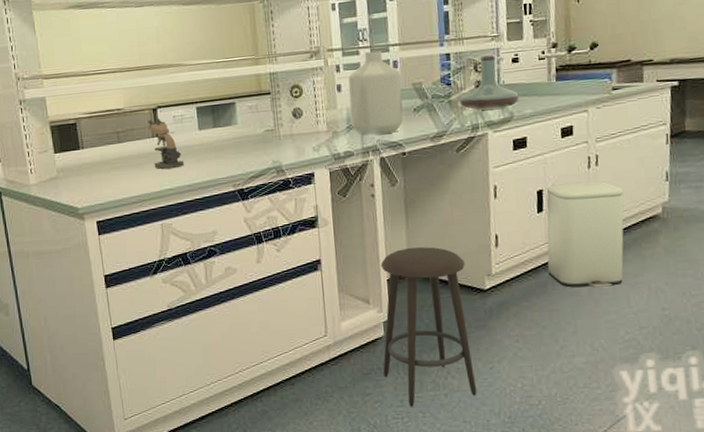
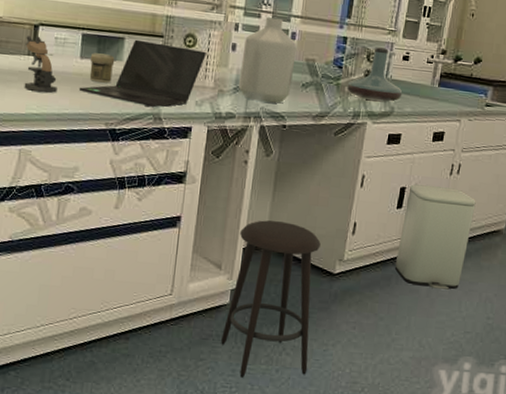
laptop: none [203,98,314,162] -> present [78,39,206,108]
jar: none [207,121,231,149] -> present [89,53,115,83]

